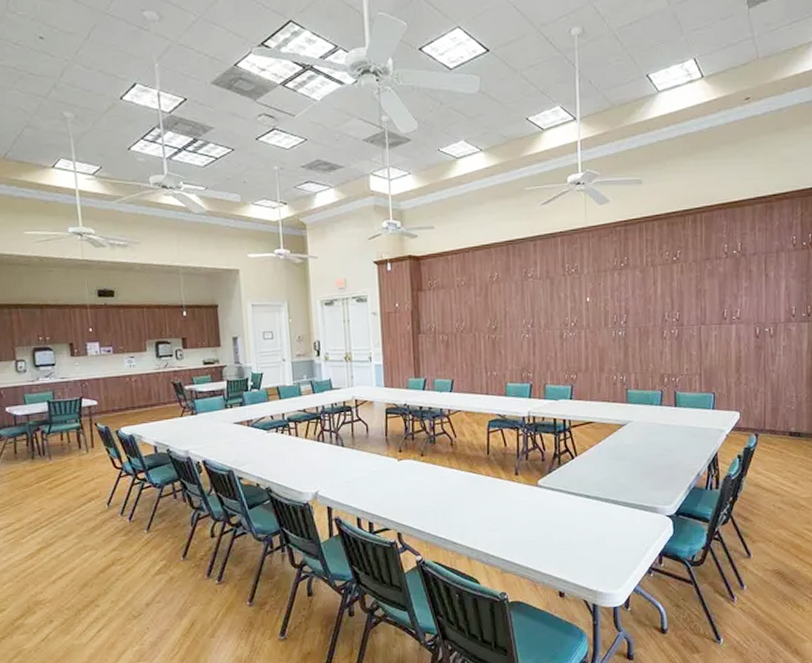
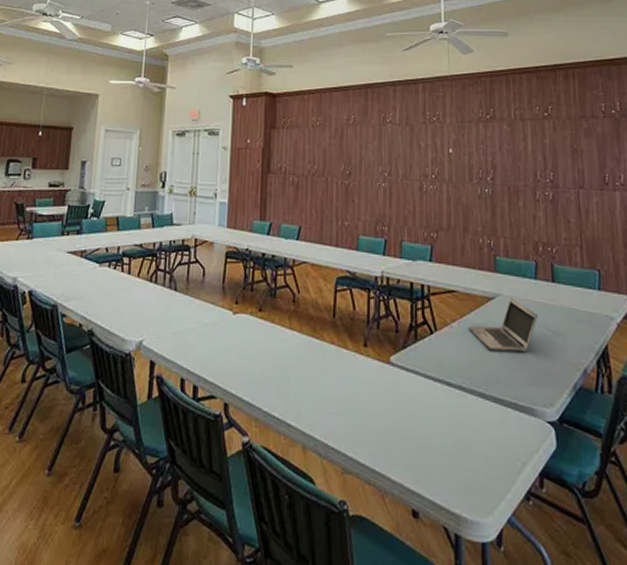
laptop: none [604,422,662,467] -> present [469,297,538,353]

